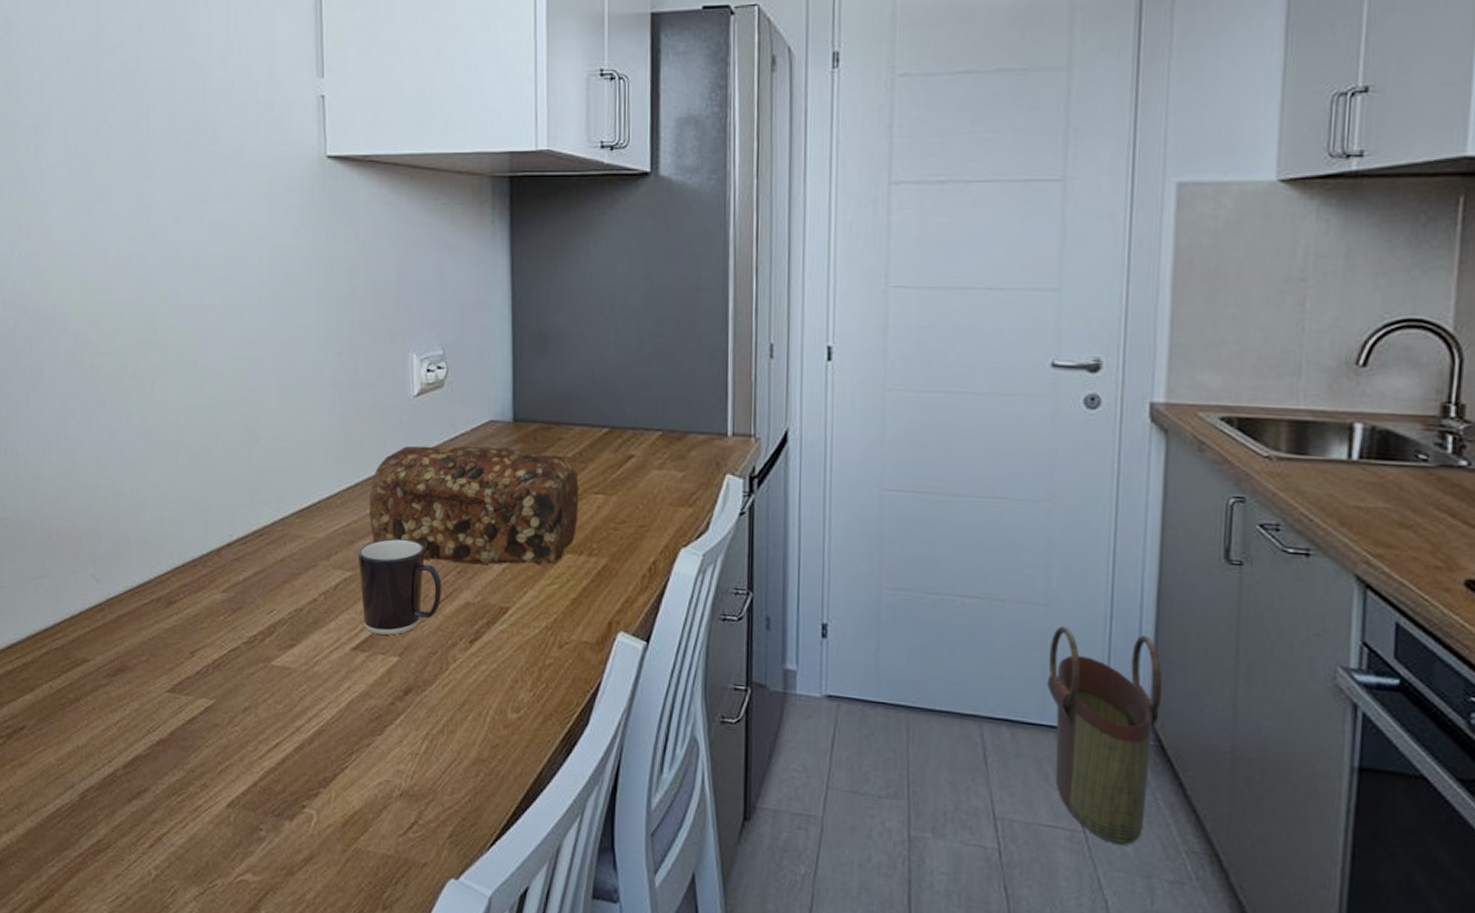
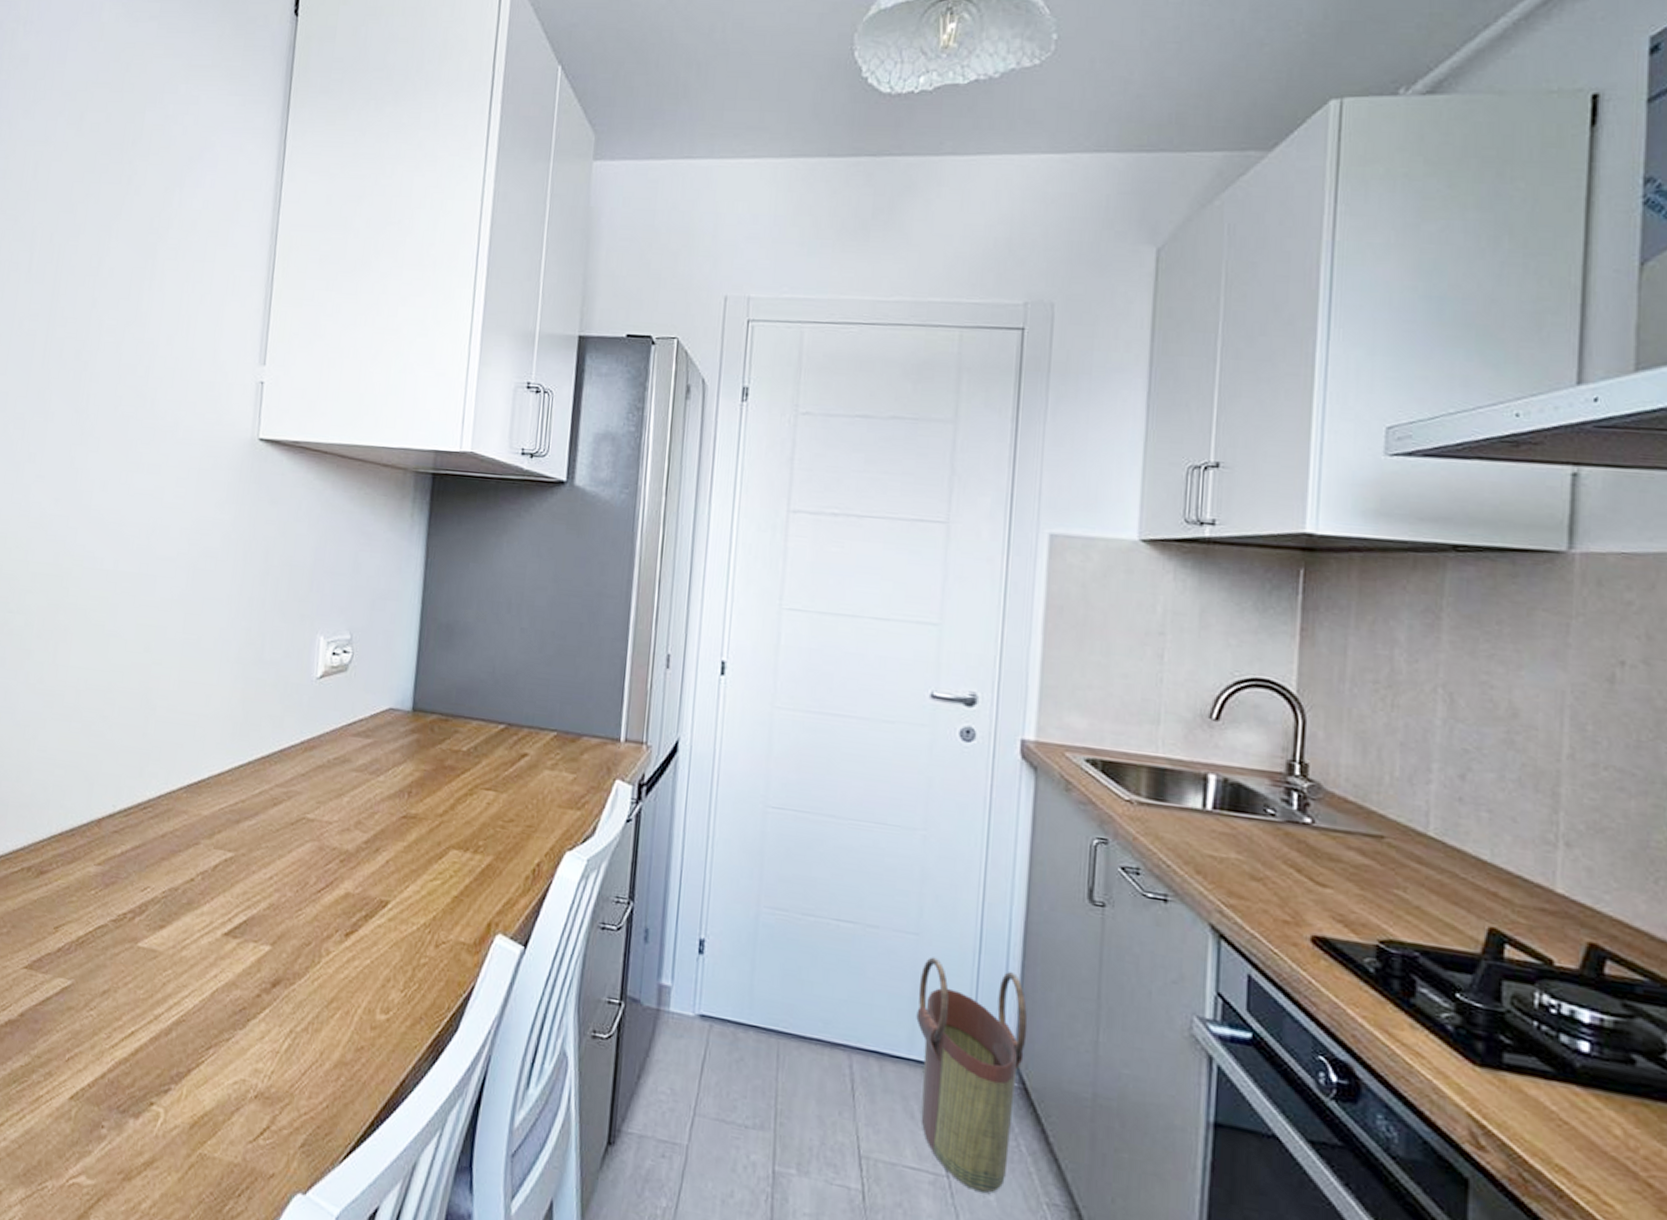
mug: present [357,538,442,635] -> none [239,821,324,923]
bread loaf: present [369,445,579,566] -> none [257,727,471,860]

